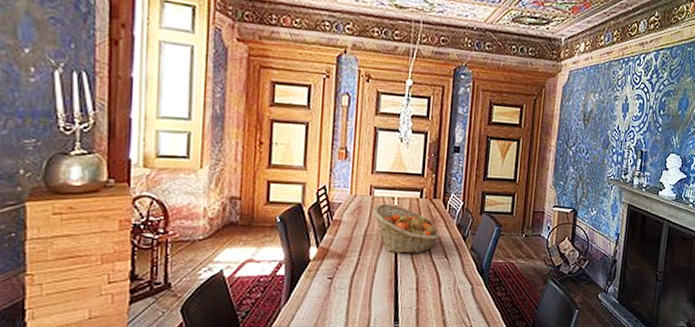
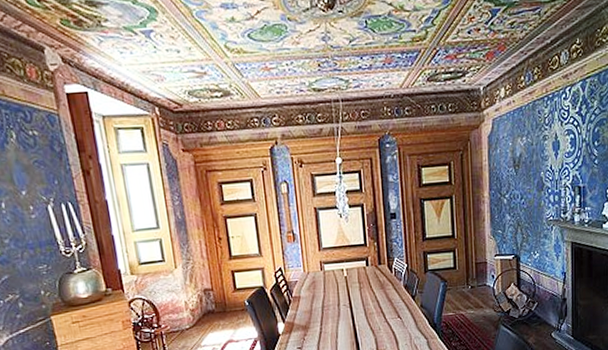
fruit basket: present [373,203,440,254] -> none [326,275,390,319]

